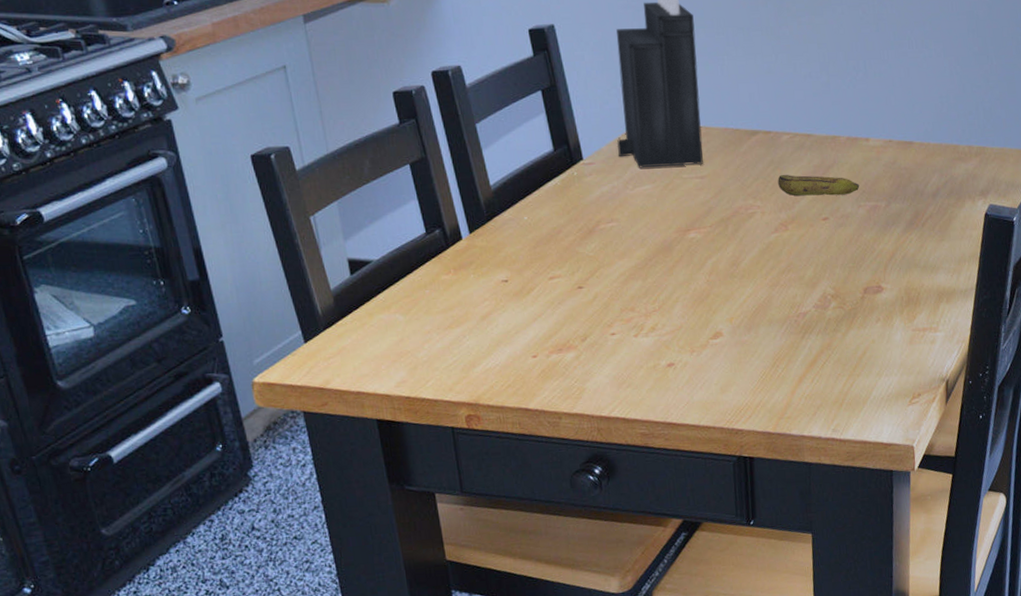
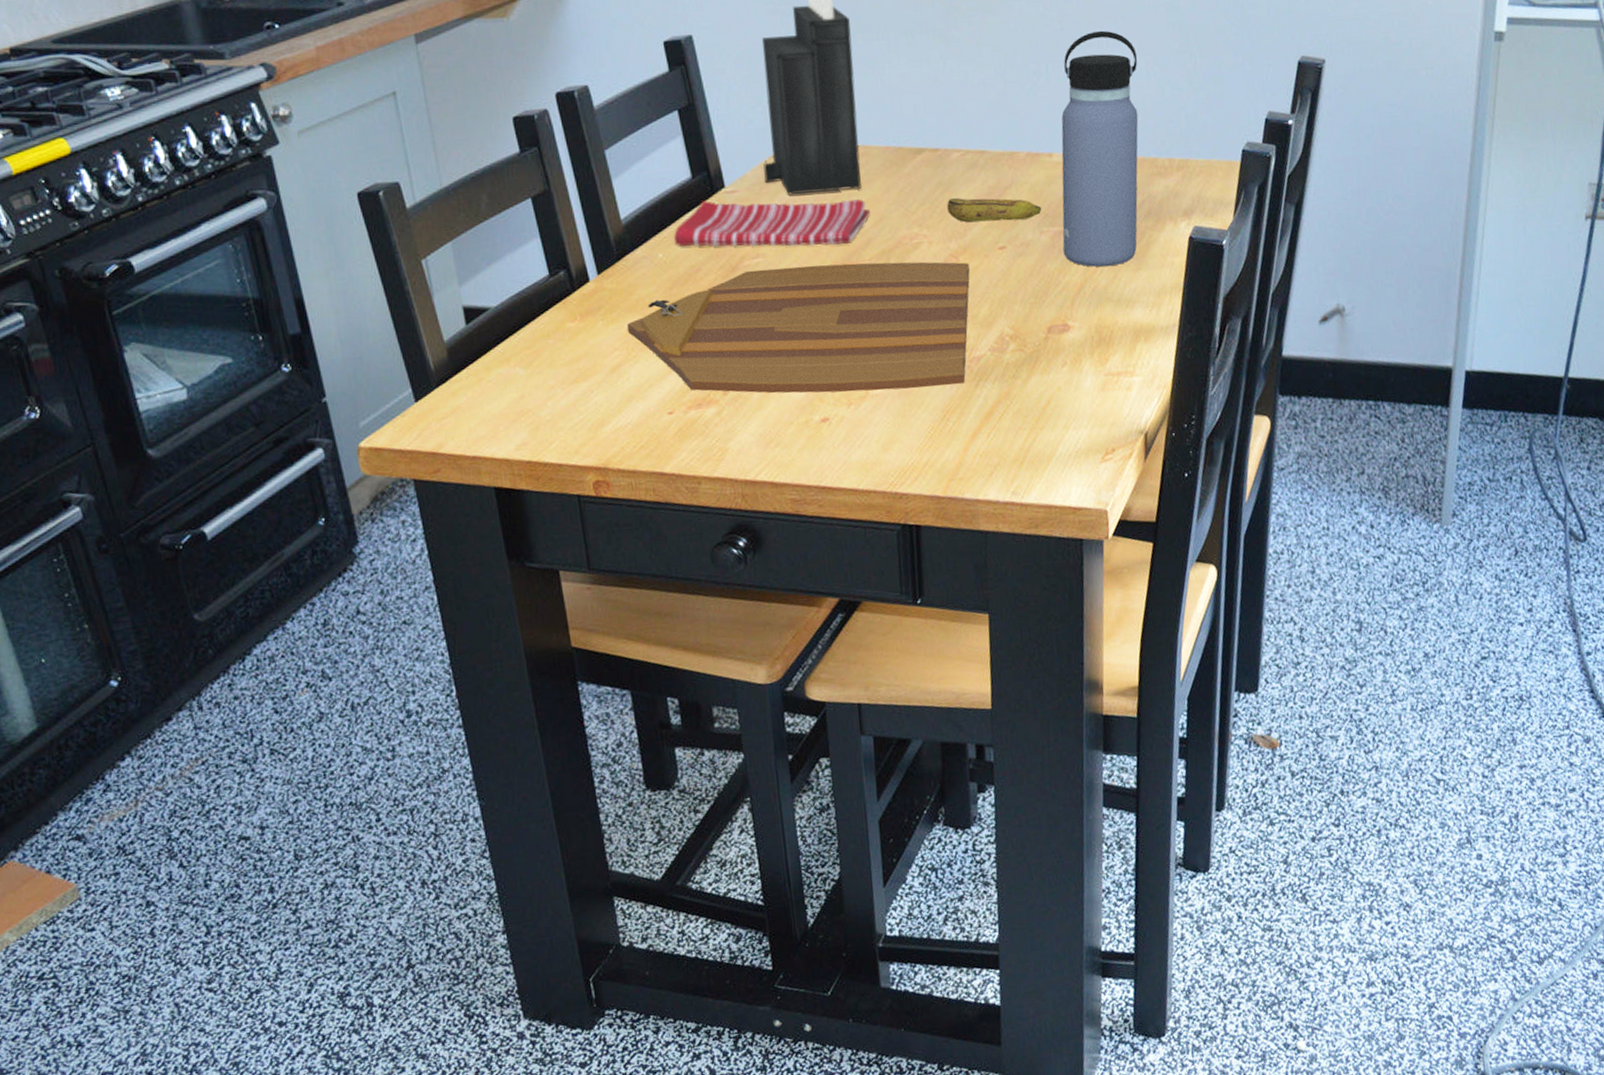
cutting board: none [496,229,797,342] -> present [627,261,970,394]
dish towel: none [537,171,711,214] -> present [673,198,871,247]
water bottle: none [877,33,943,238] -> present [1061,30,1139,267]

